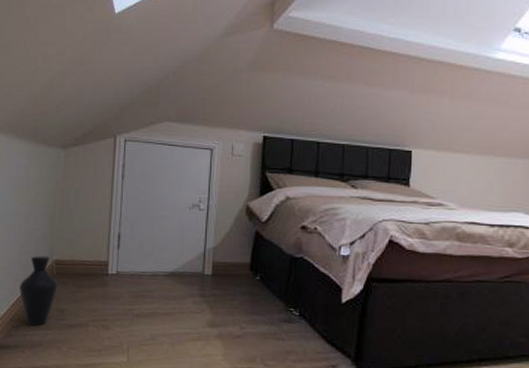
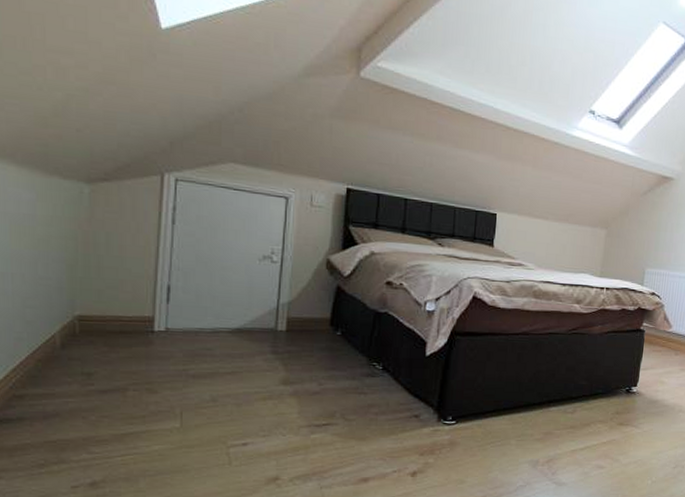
vase: present [19,255,58,326] -> none [22,310,82,394]

